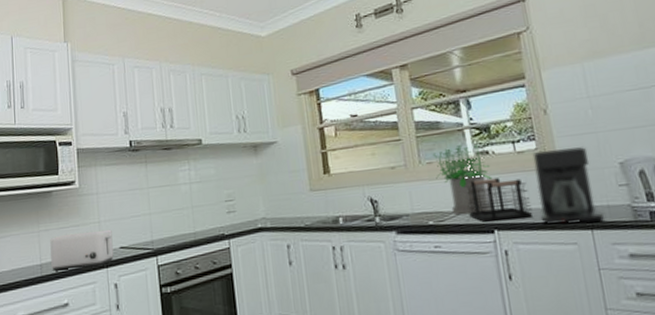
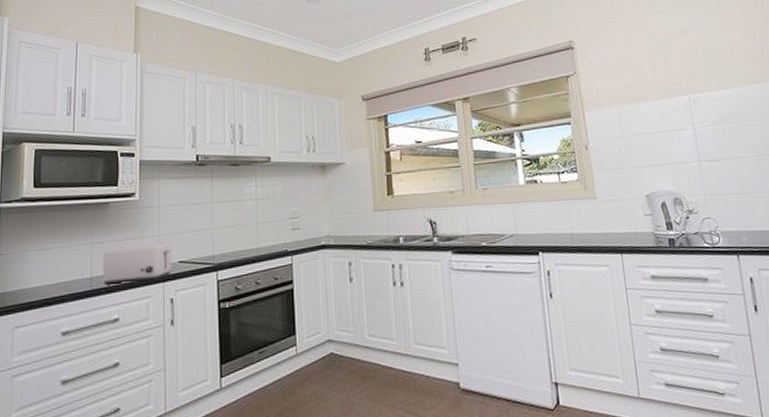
potted plant: present [432,144,493,215] -> none [488,174,540,238]
dish rack: present [466,178,532,223] -> none [515,205,572,245]
coffee maker: present [532,147,604,225] -> none [574,180,632,249]

